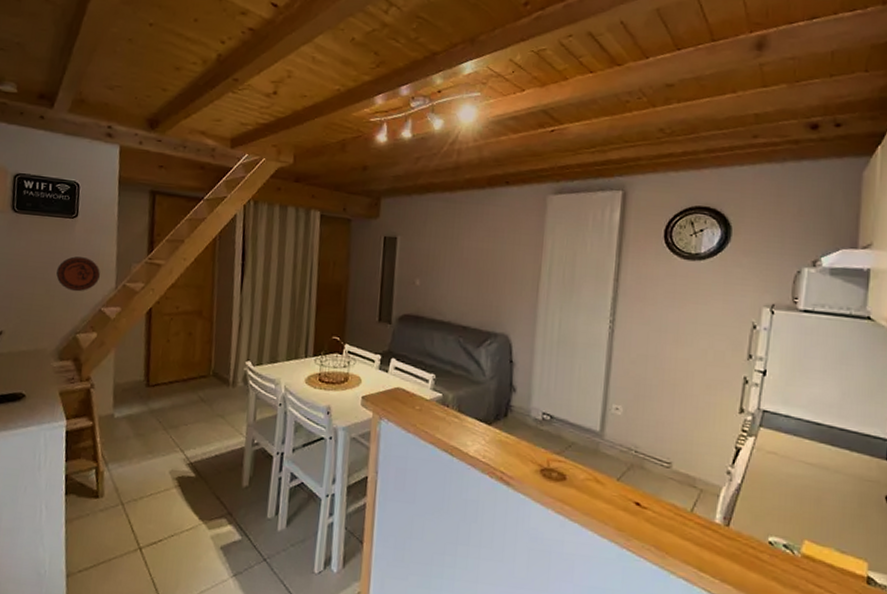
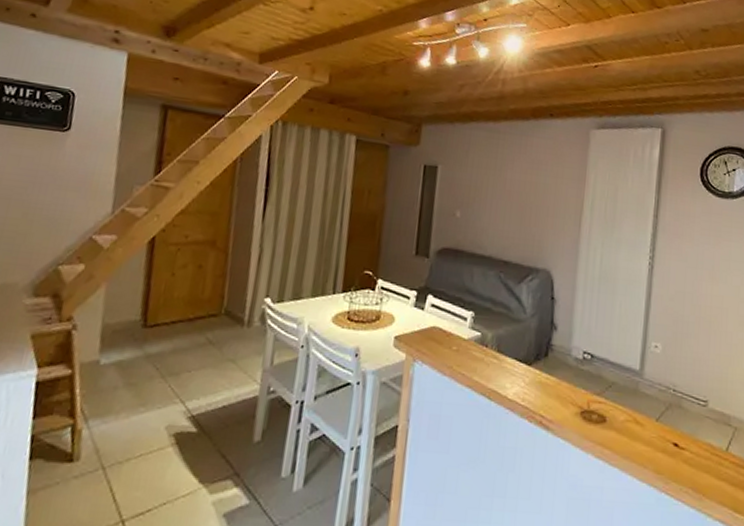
decorative plate: present [56,256,100,292] -> none [37,175,94,217]

